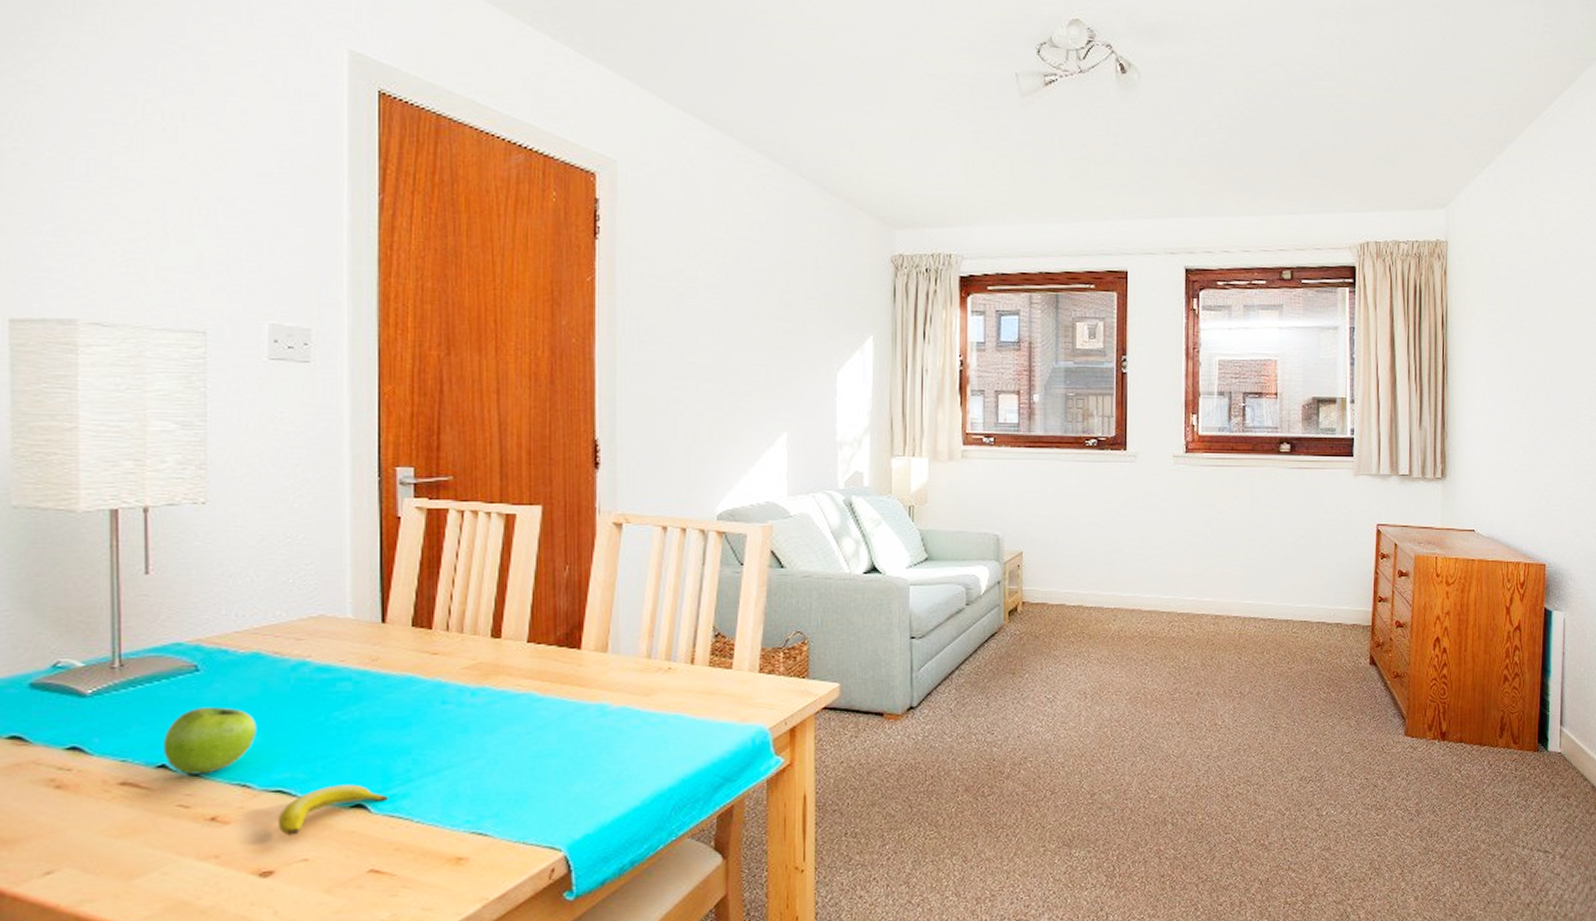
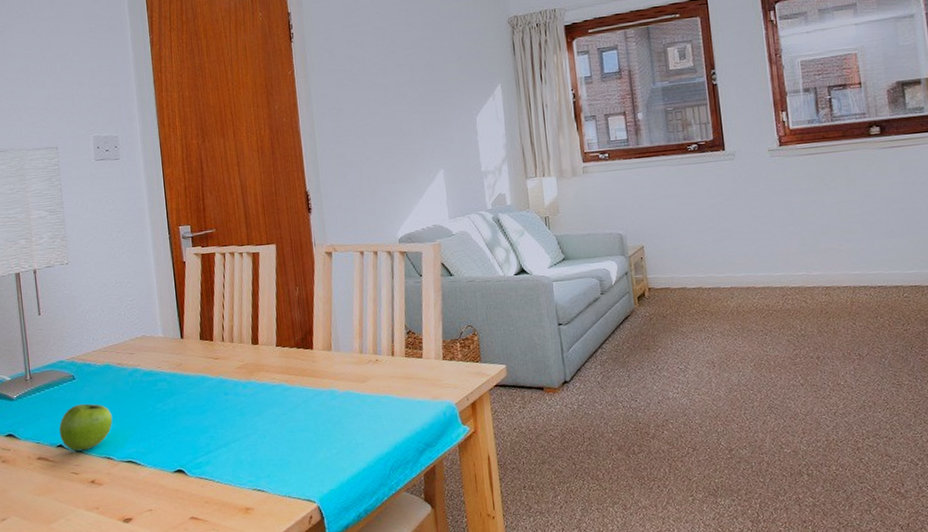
banana: present [279,784,389,836] -> none [131,455,198,493]

